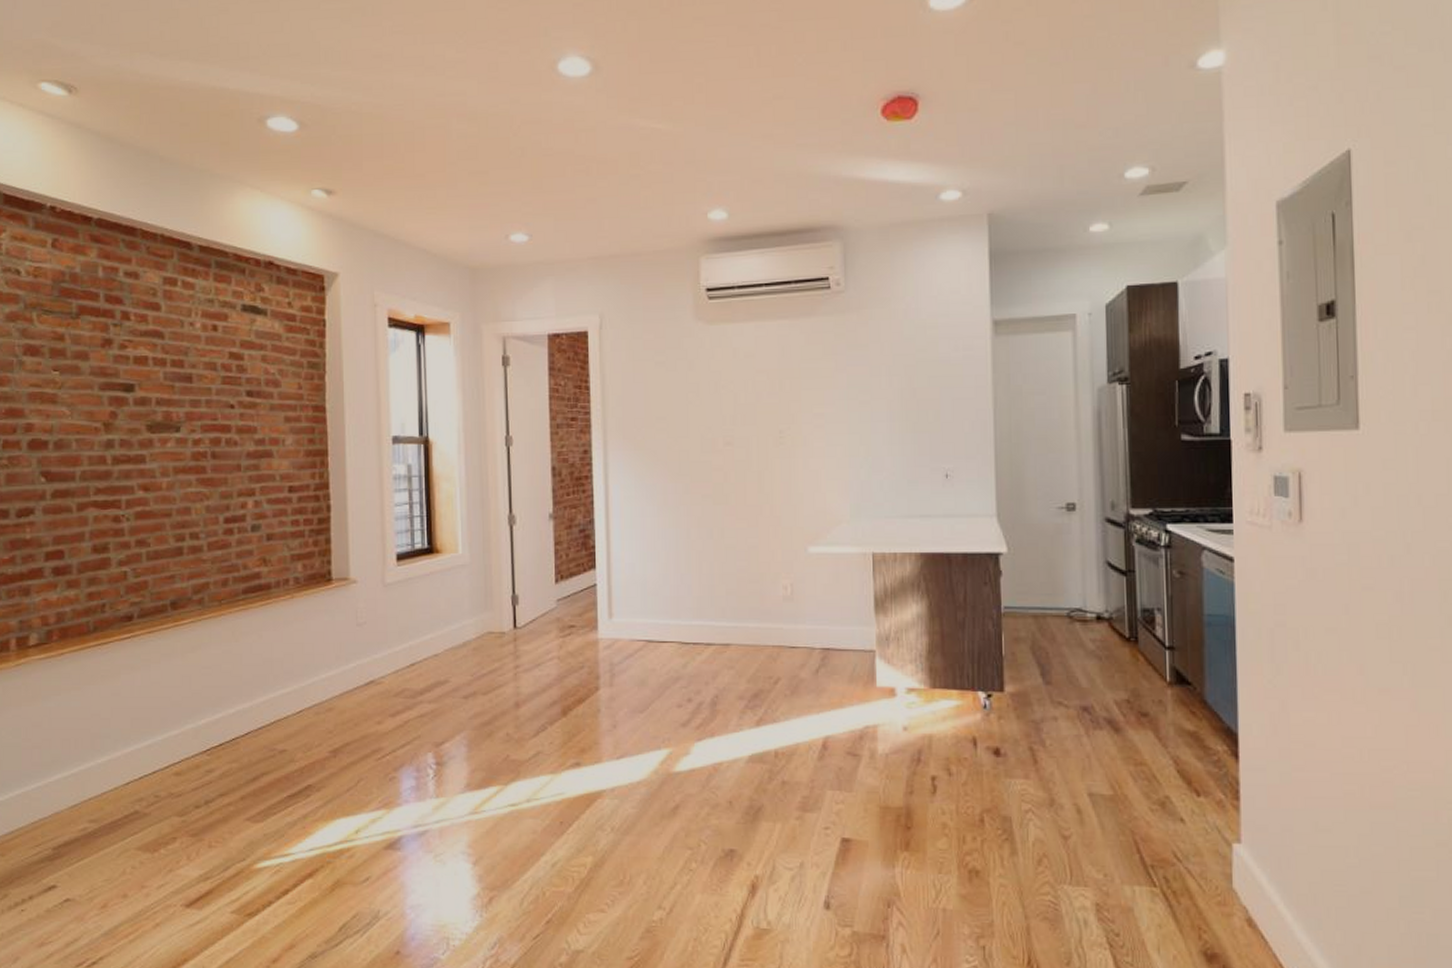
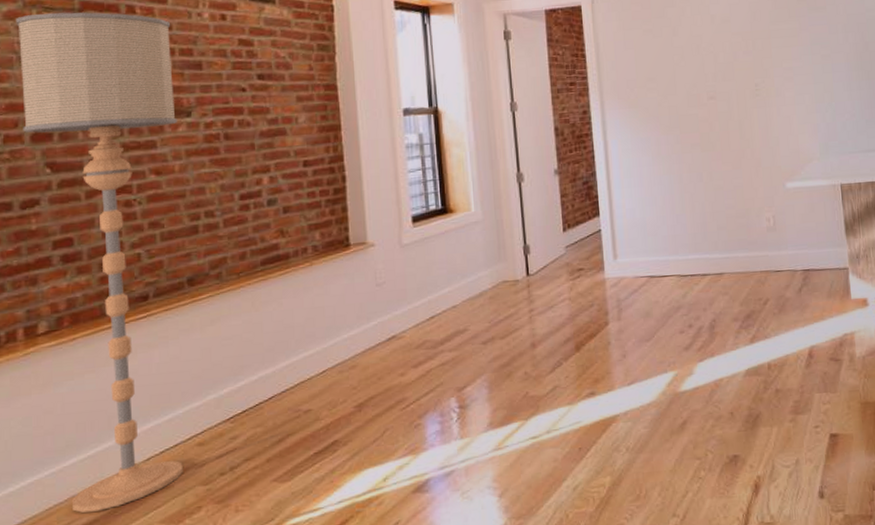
floor lamp: none [17,315,167,830] -> present [16,12,183,513]

